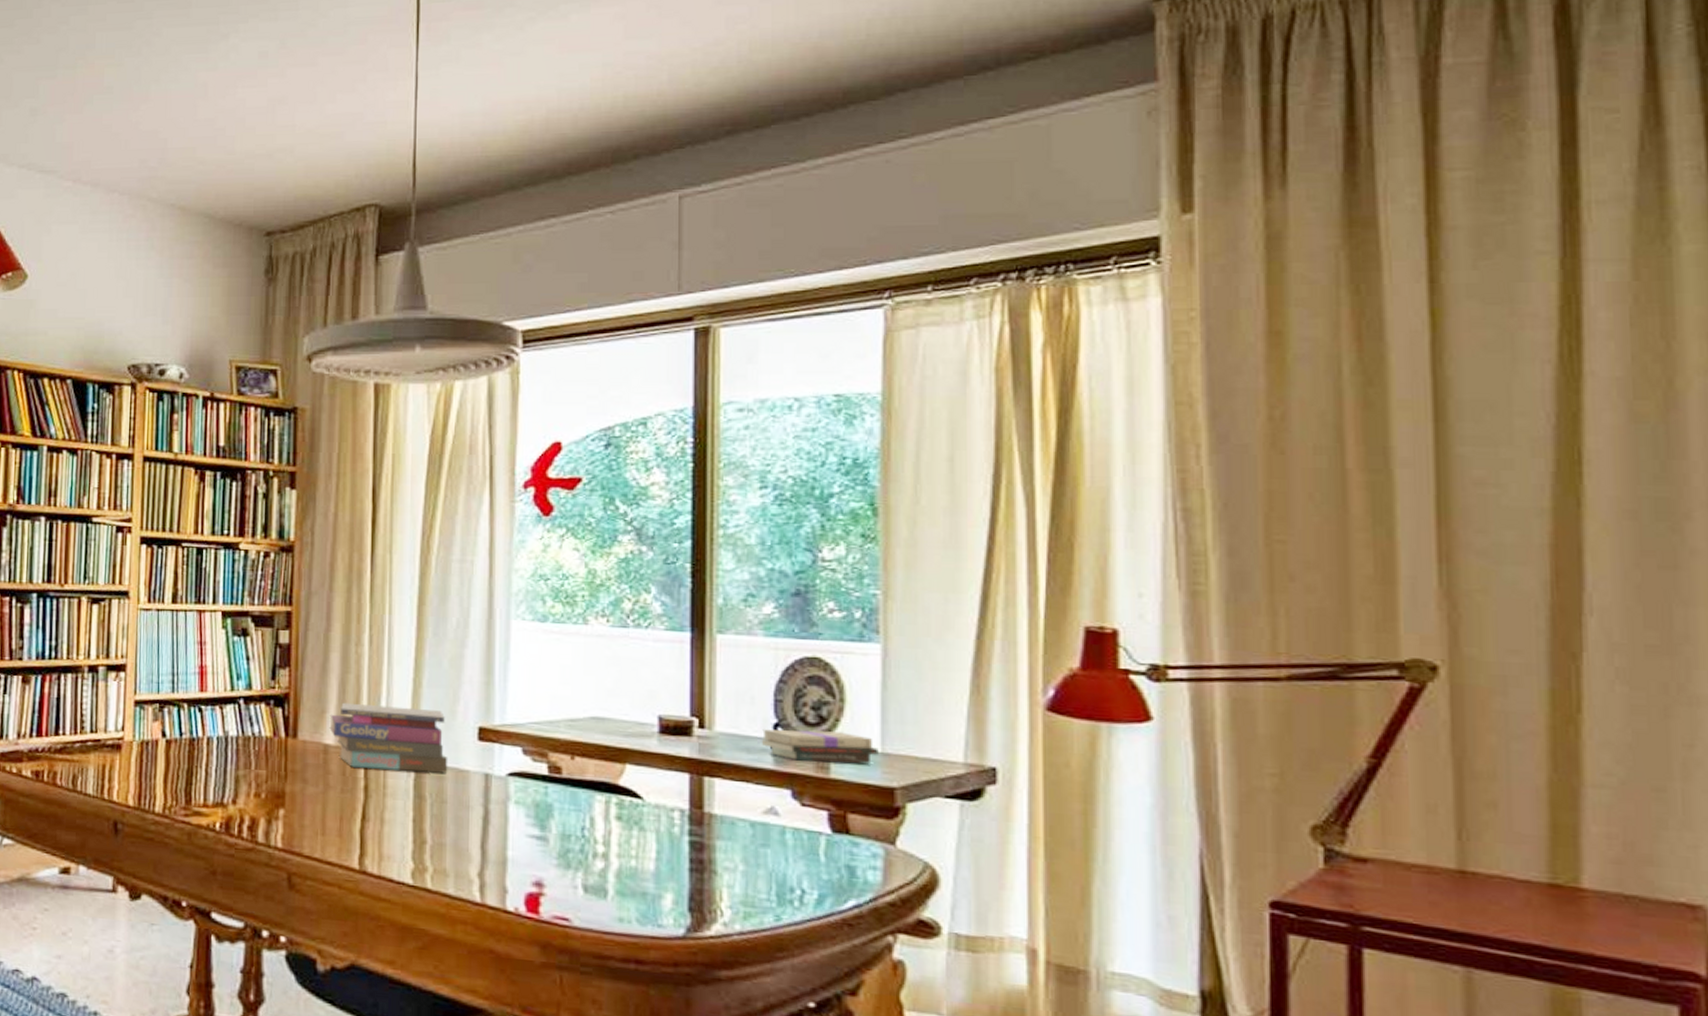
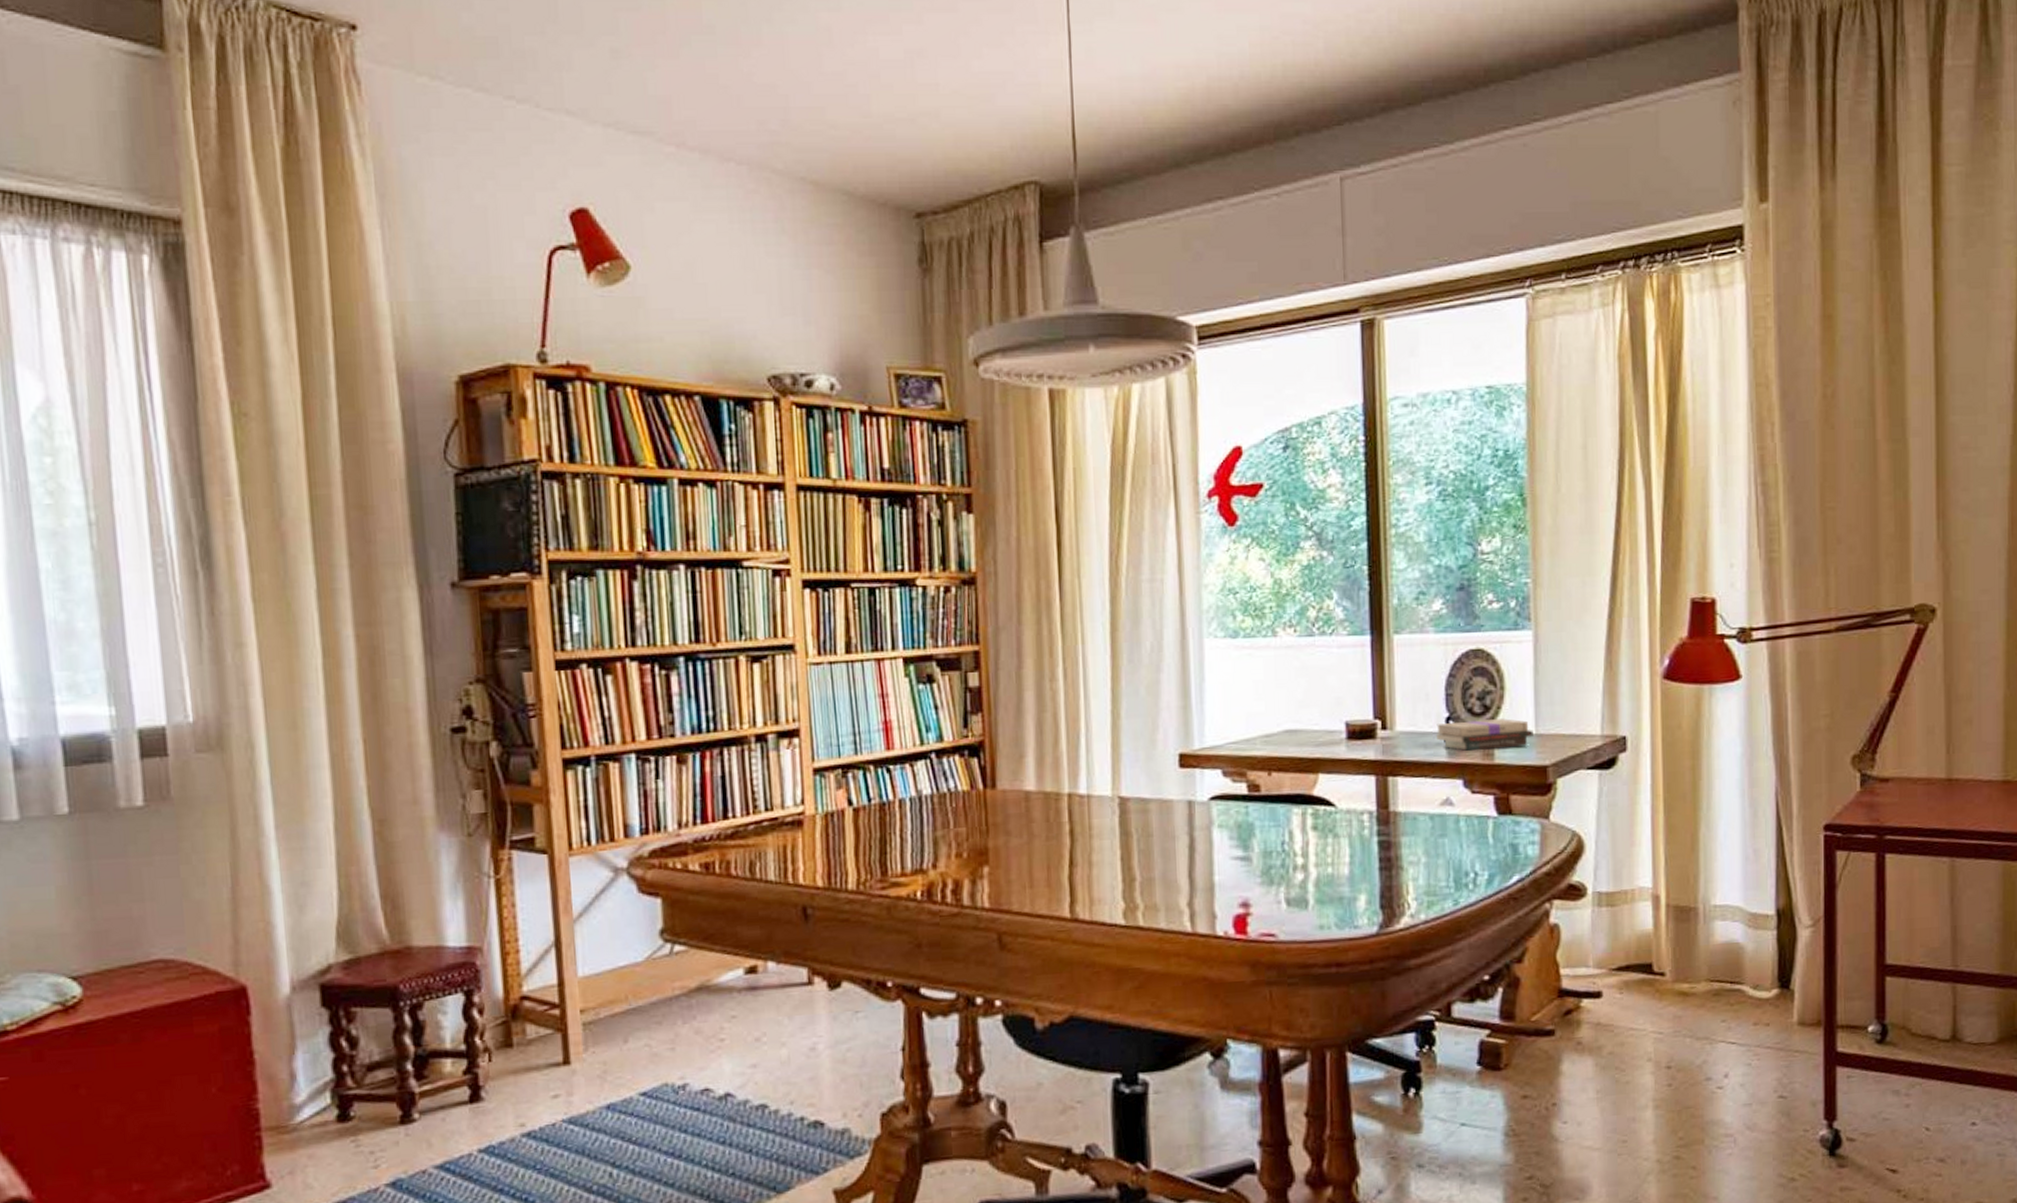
books: present [329,702,448,773] -> none [1028,741,1152,812]

